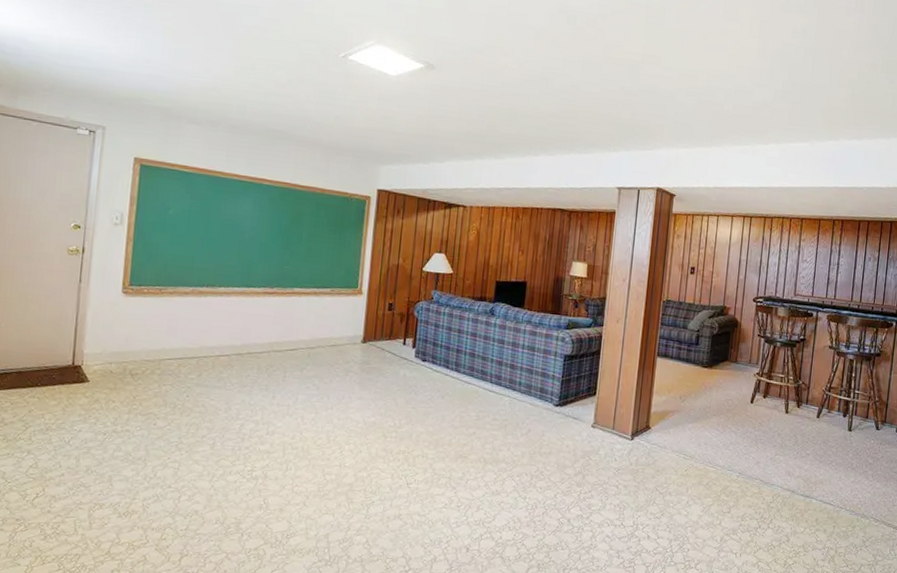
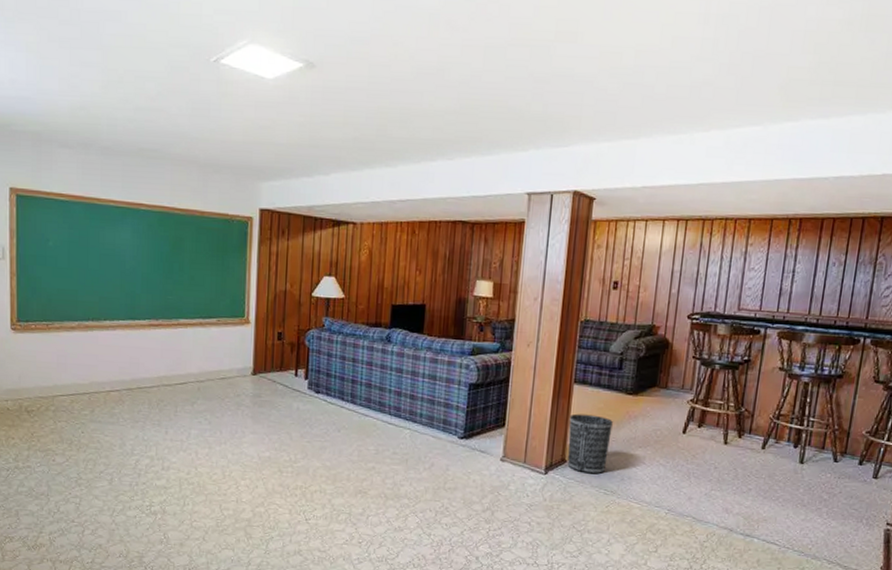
wastebasket: none [651,384,691,440] -> present [567,413,613,474]

